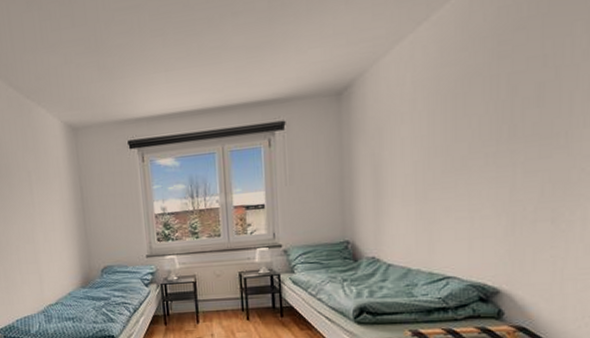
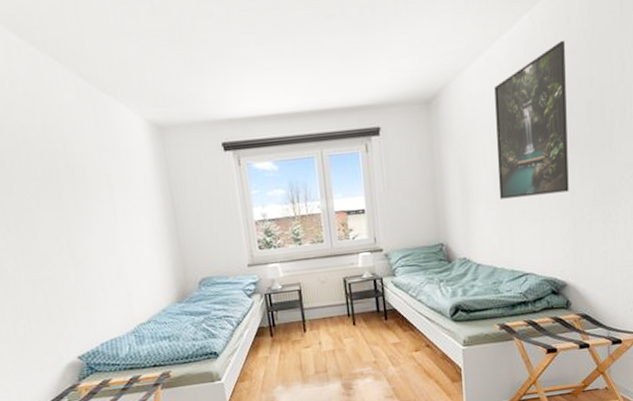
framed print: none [417,15,510,195] -> present [494,40,569,199]

